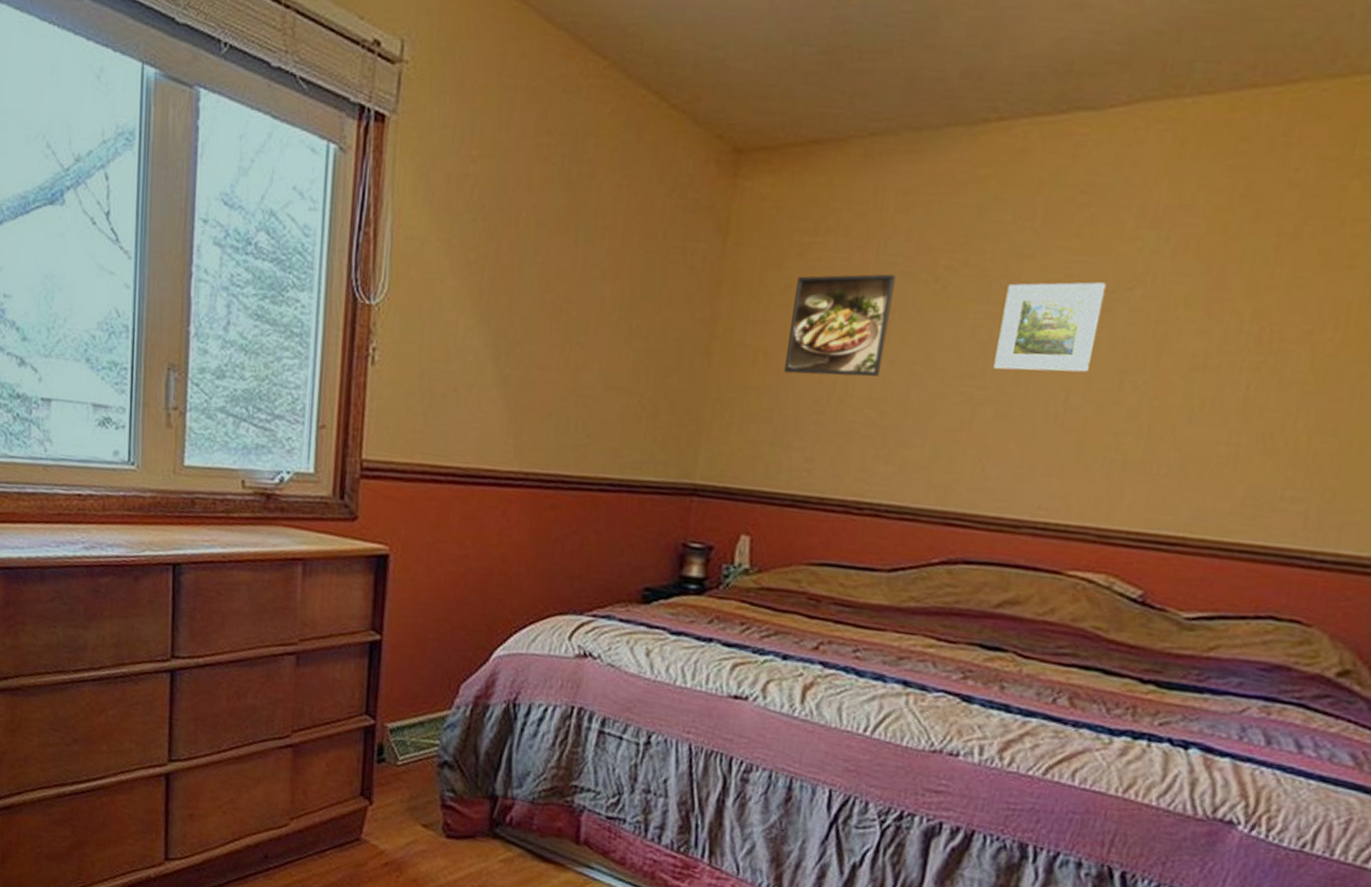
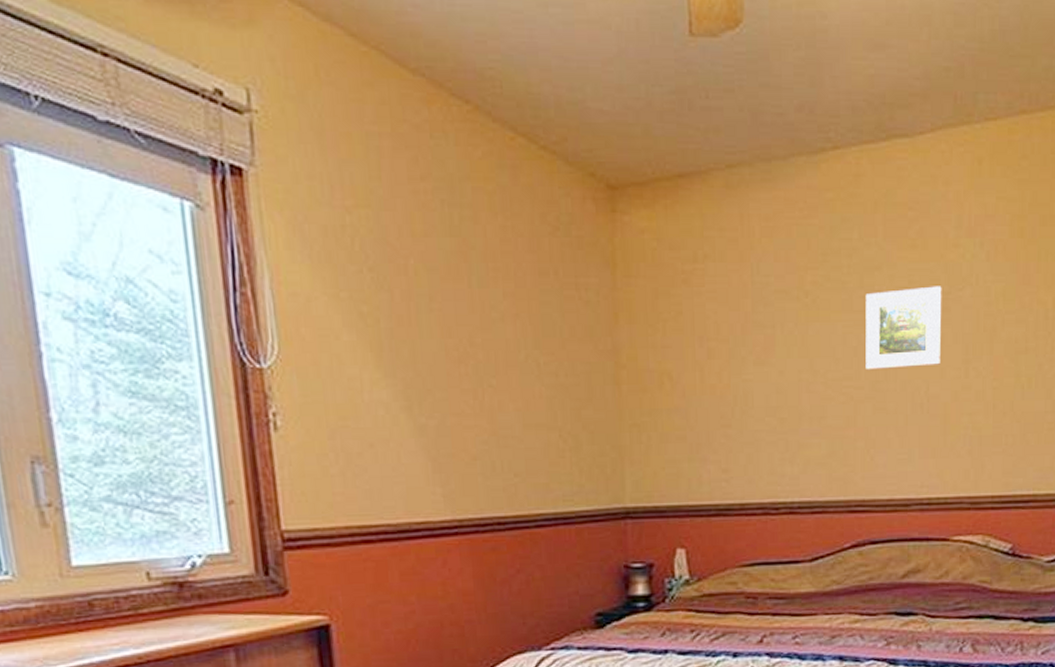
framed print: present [783,273,896,377] -> none [687,293,773,393]

